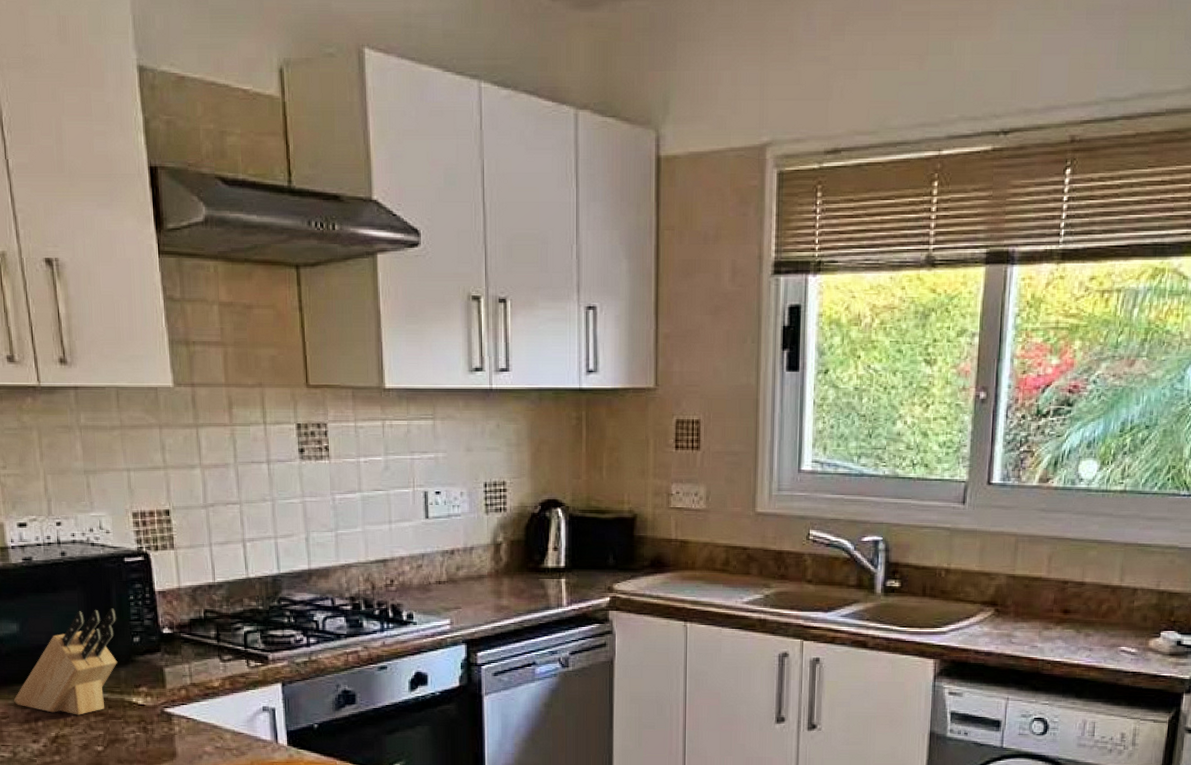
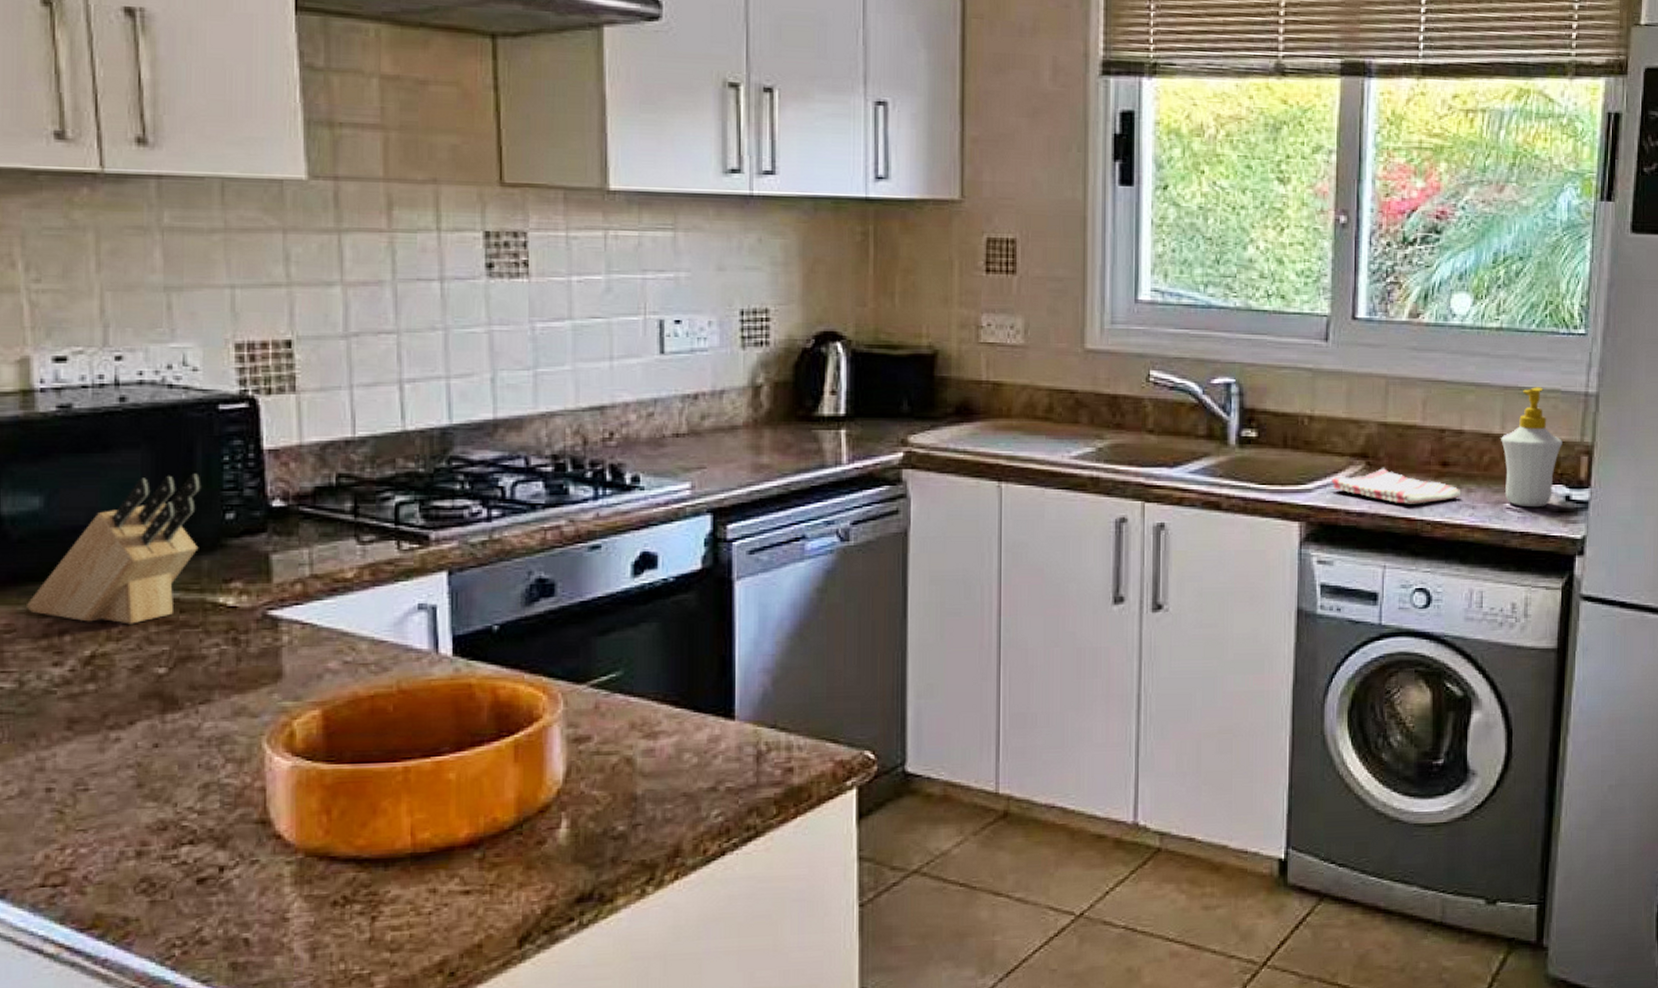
dish towel: none [964,614,1080,646] -> present [1331,468,1461,504]
soap bottle: none [1119,544,1177,651] -> present [1501,387,1562,508]

